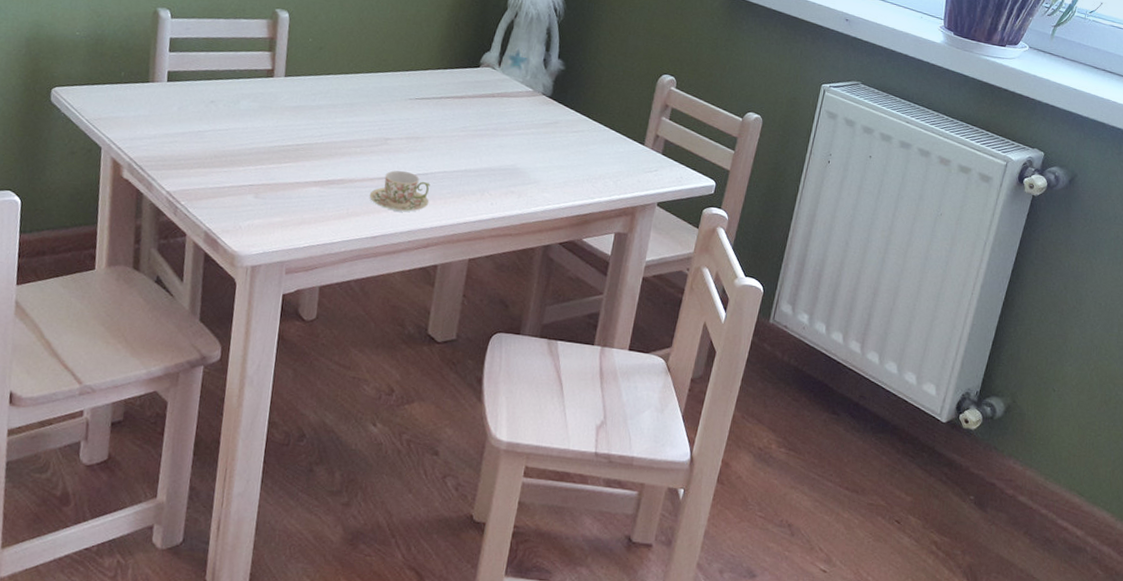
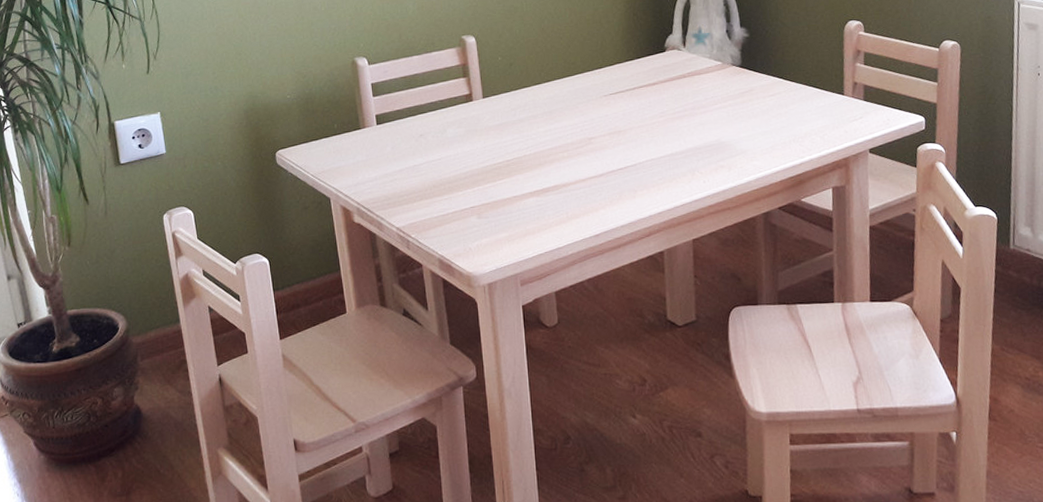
teacup: present [369,170,430,212] -> none [584,165,643,207]

